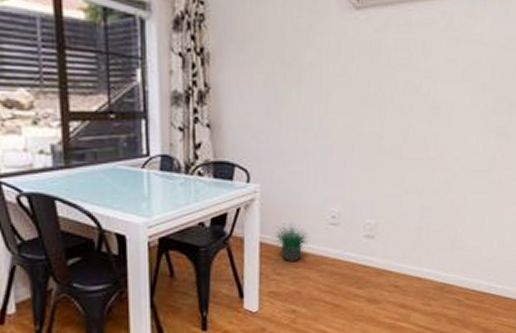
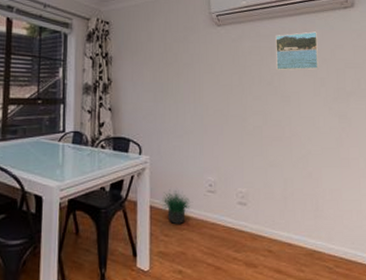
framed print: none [428,18,487,74] -> present [276,31,319,71]

